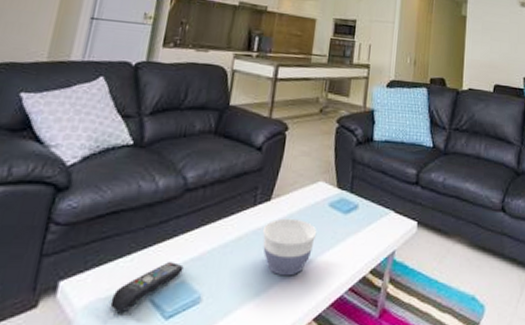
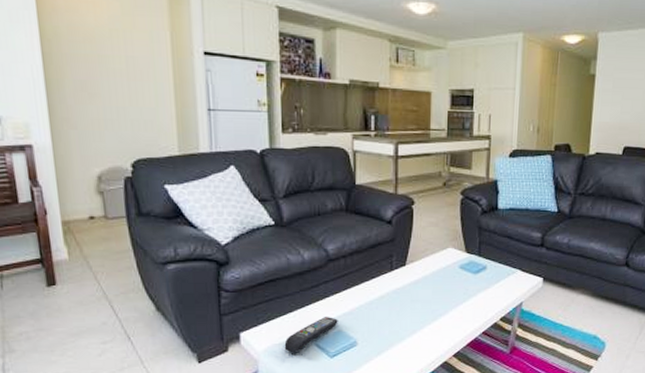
bowl: present [262,218,317,276] -> none [401,279,450,325]

